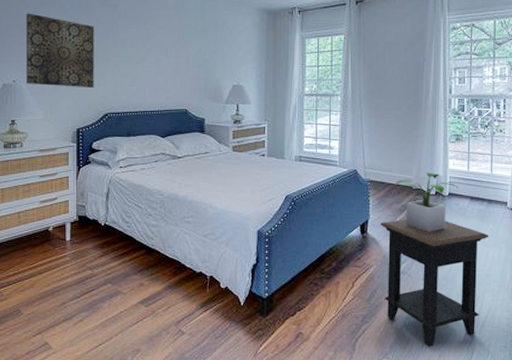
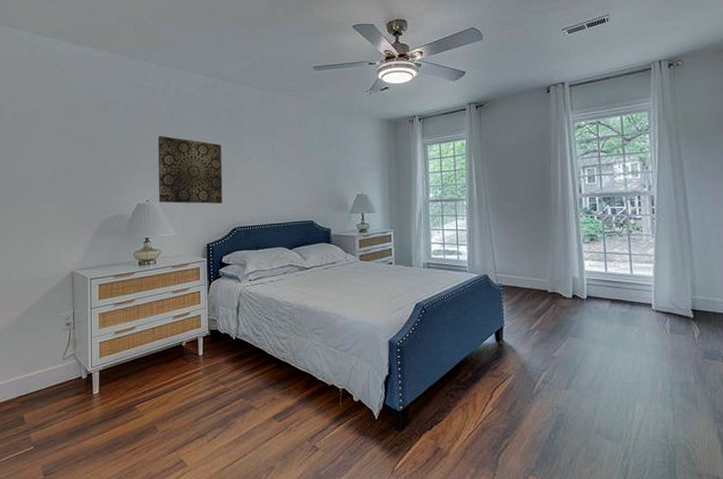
side table: present [381,219,489,347] -> none [516,324,635,463]
potted plant: present [394,172,459,232] -> none [528,275,598,338]

